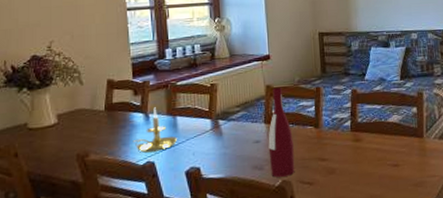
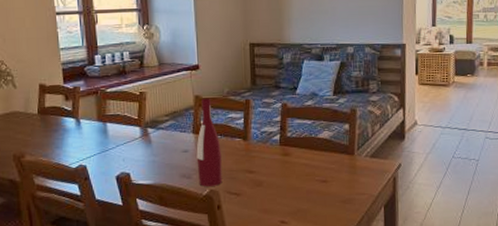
candle holder: present [132,107,178,153] -> none [65,113,109,156]

